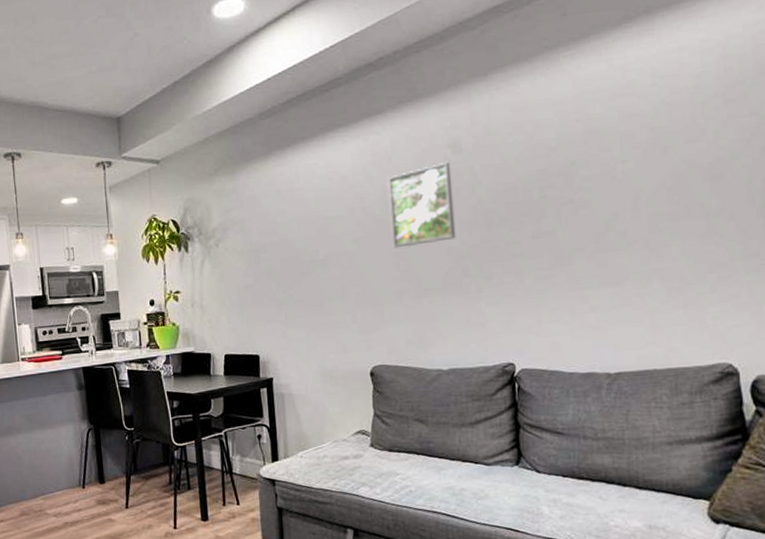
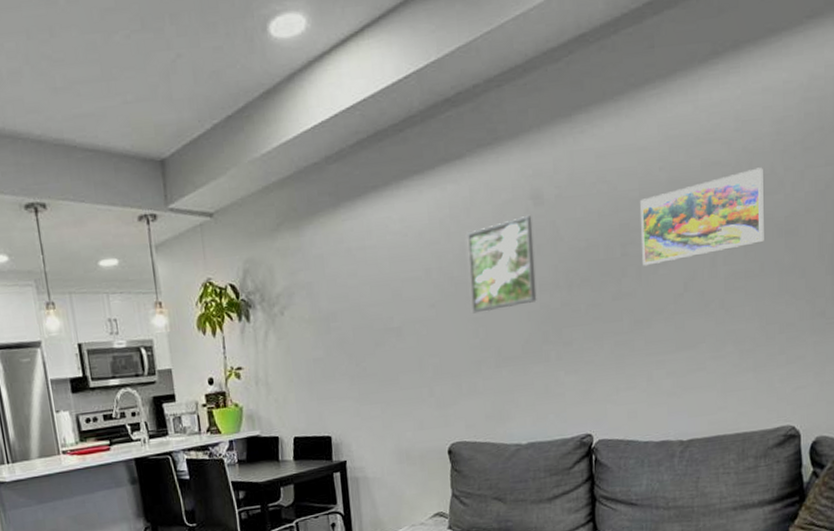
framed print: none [557,118,688,208] -> present [640,167,764,266]

